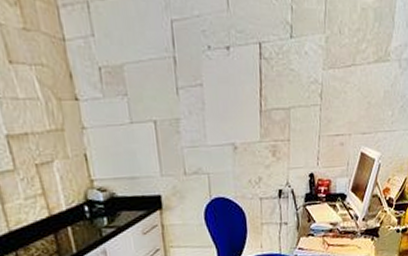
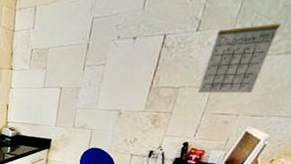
calendar: none [308,15,364,114] -> present [197,12,282,94]

